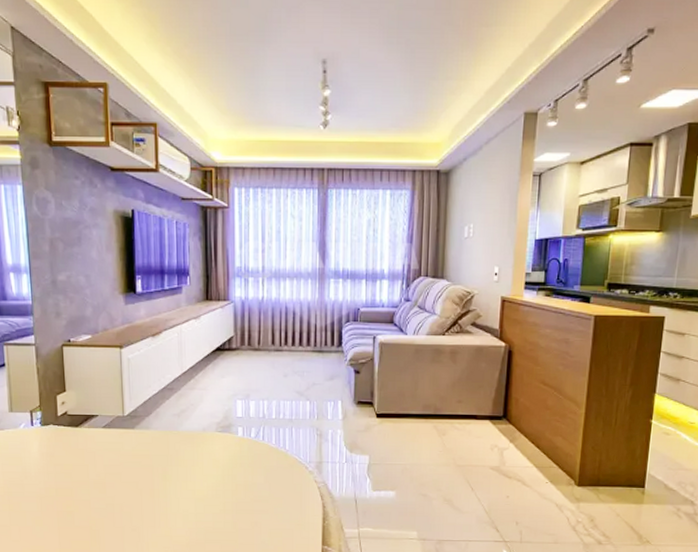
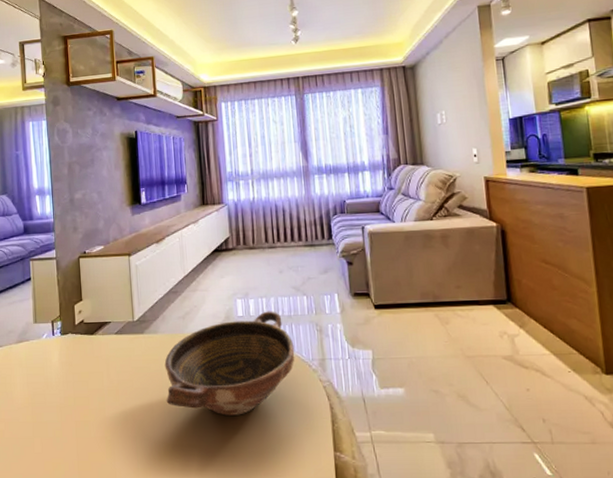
bowl: none [156,413,293,511] -> present [164,311,295,416]

